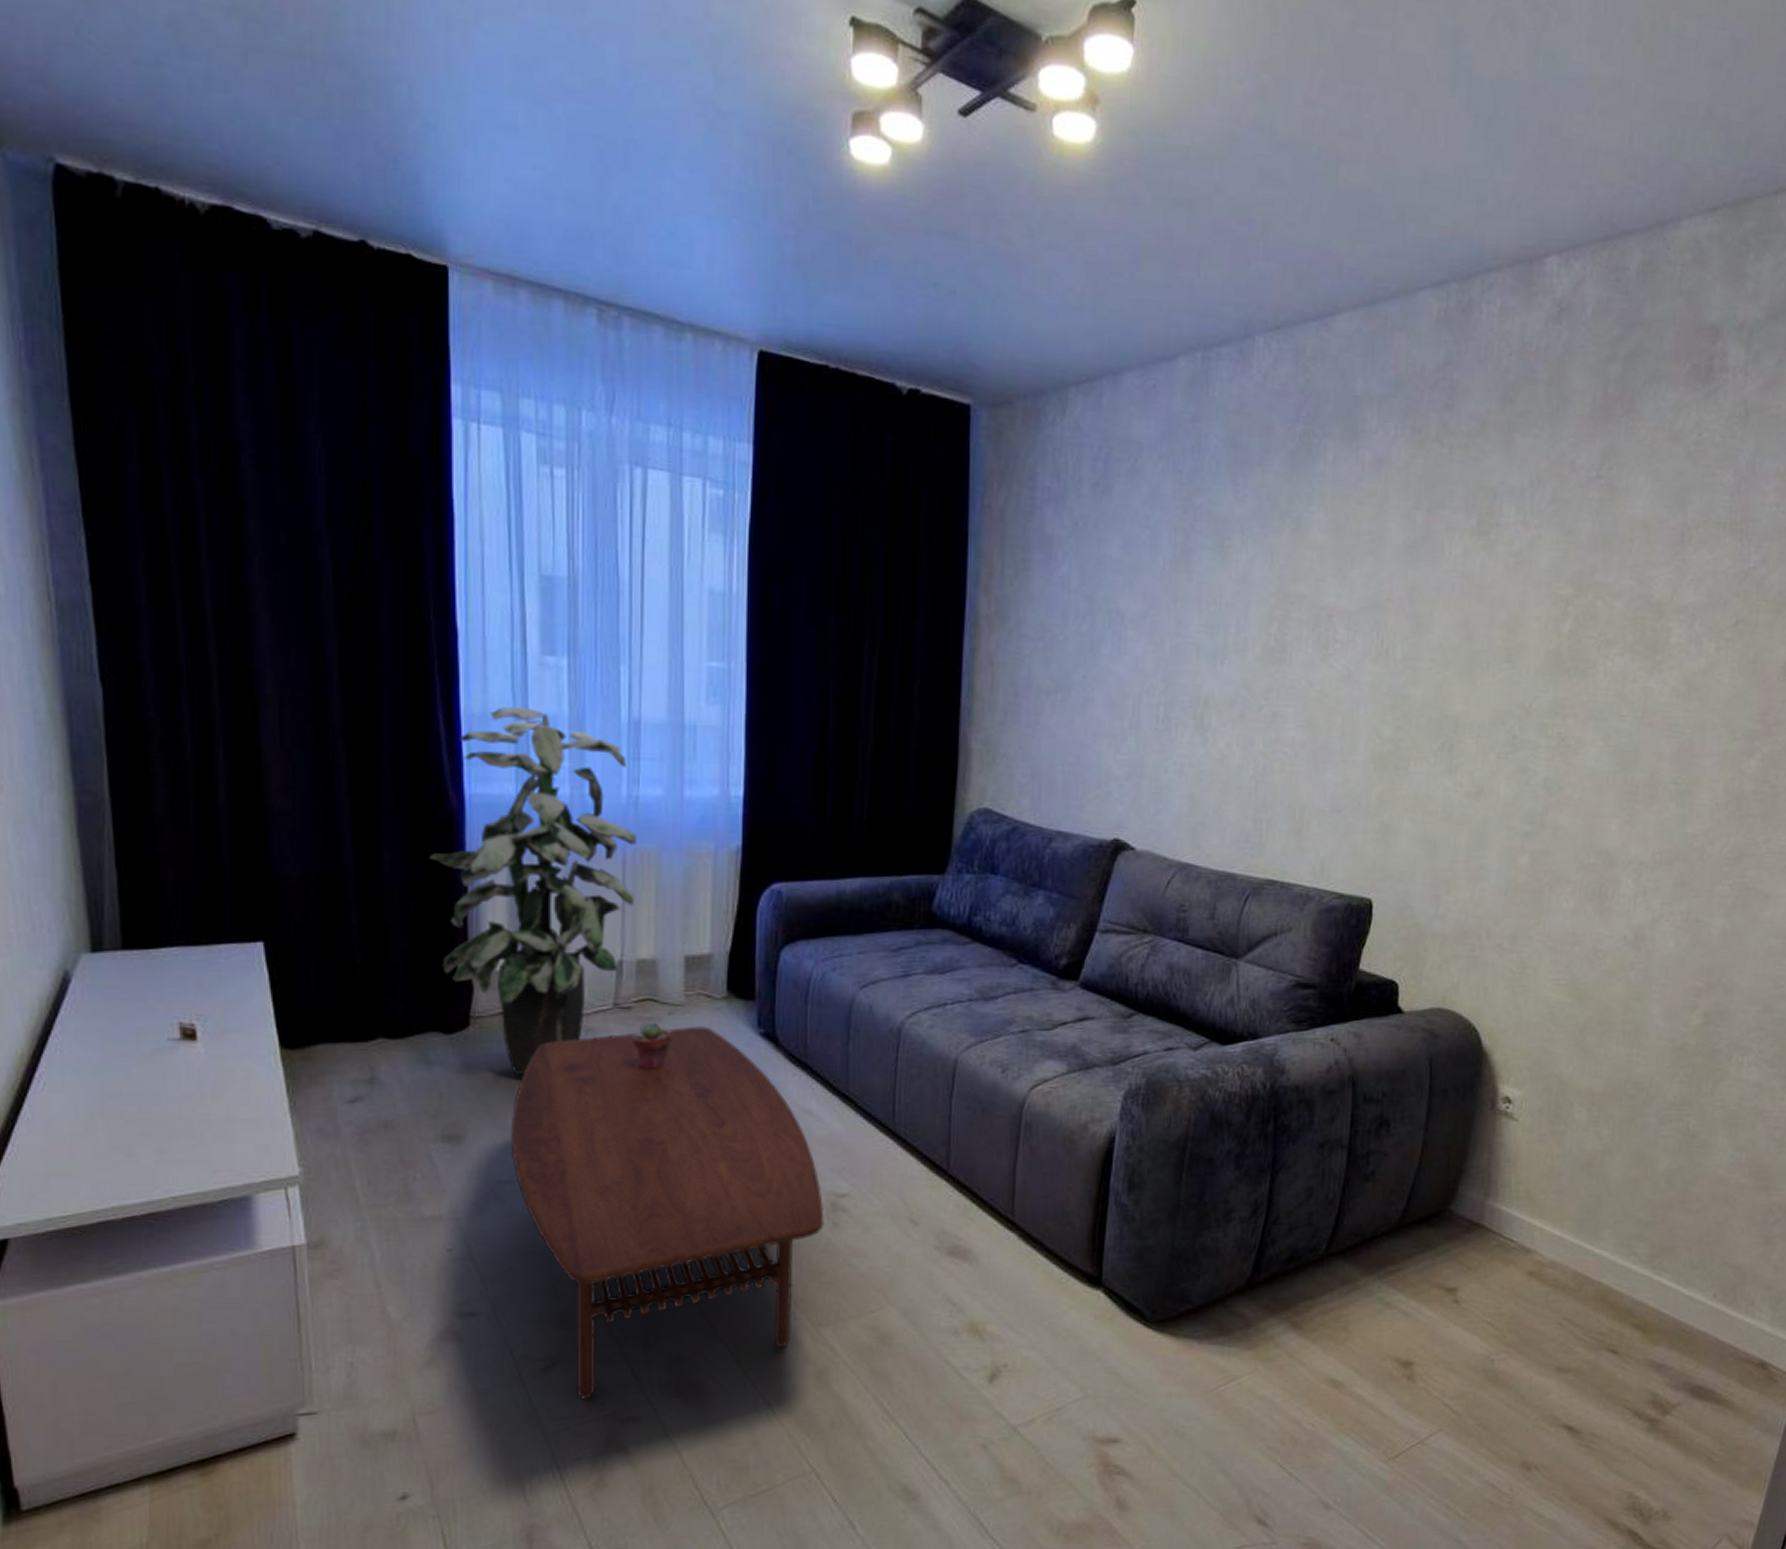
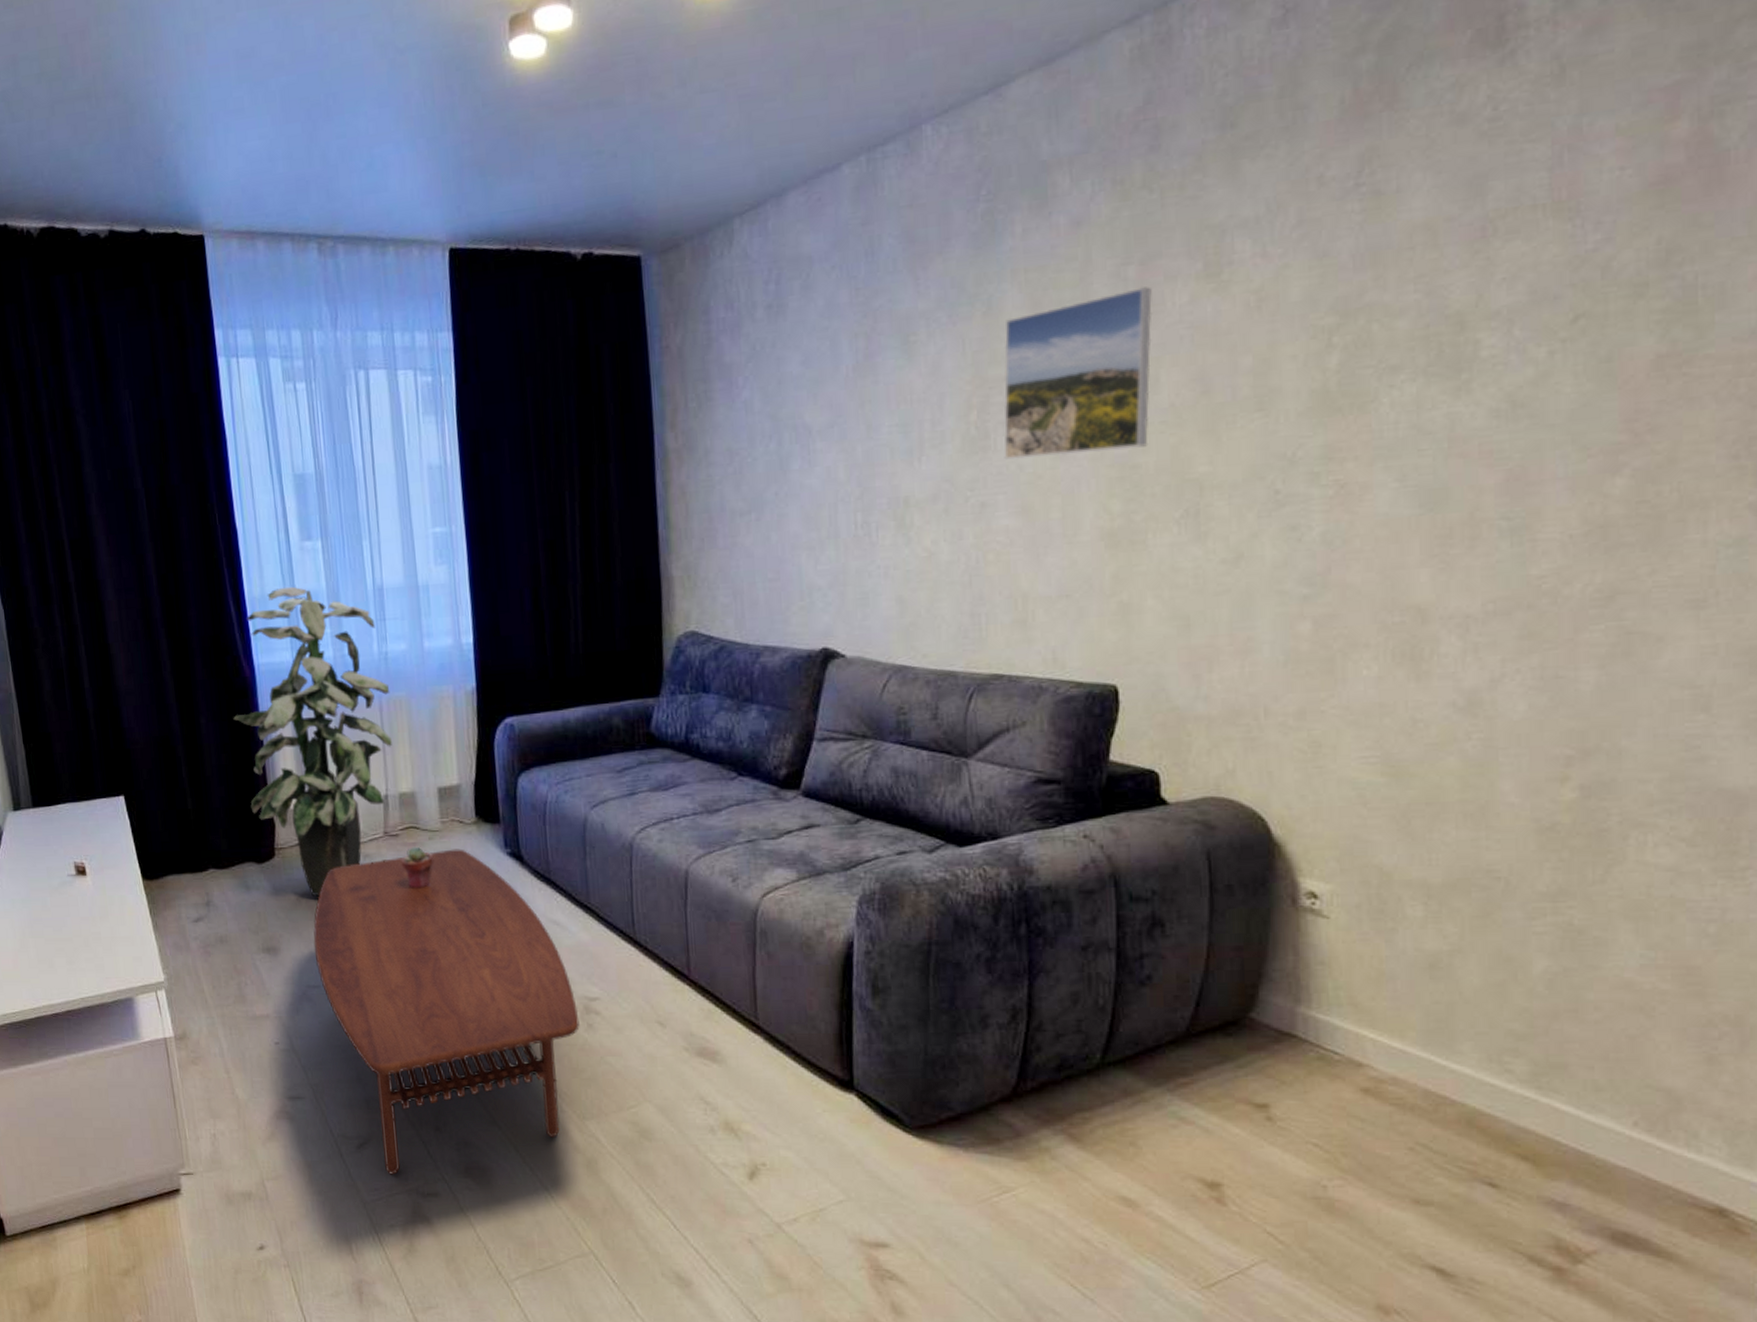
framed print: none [1297,532,1434,680] -> present [1004,286,1152,460]

